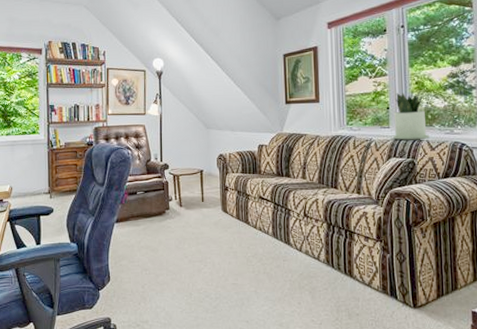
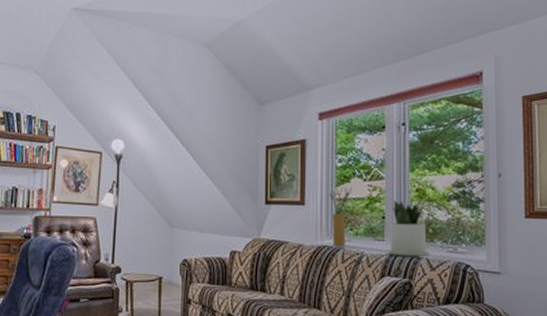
vase: none [340,84,360,135] -> present [329,187,353,246]

